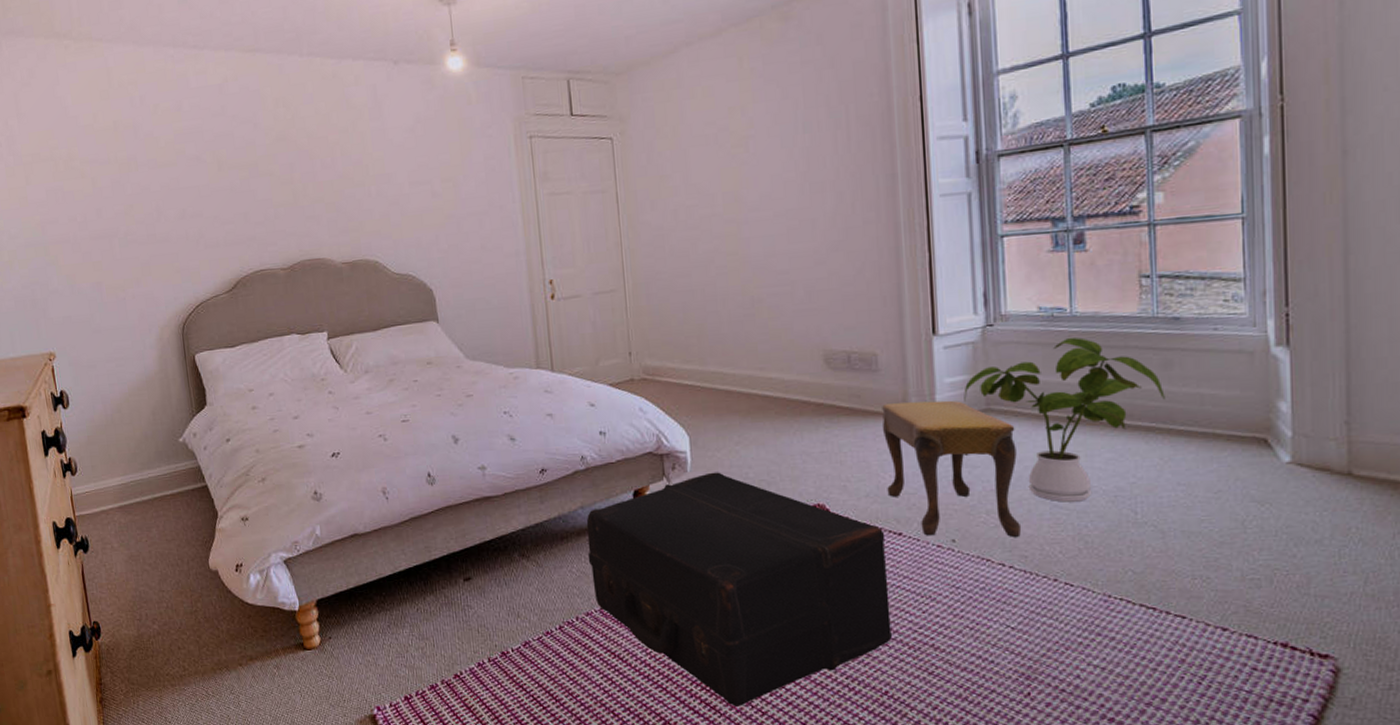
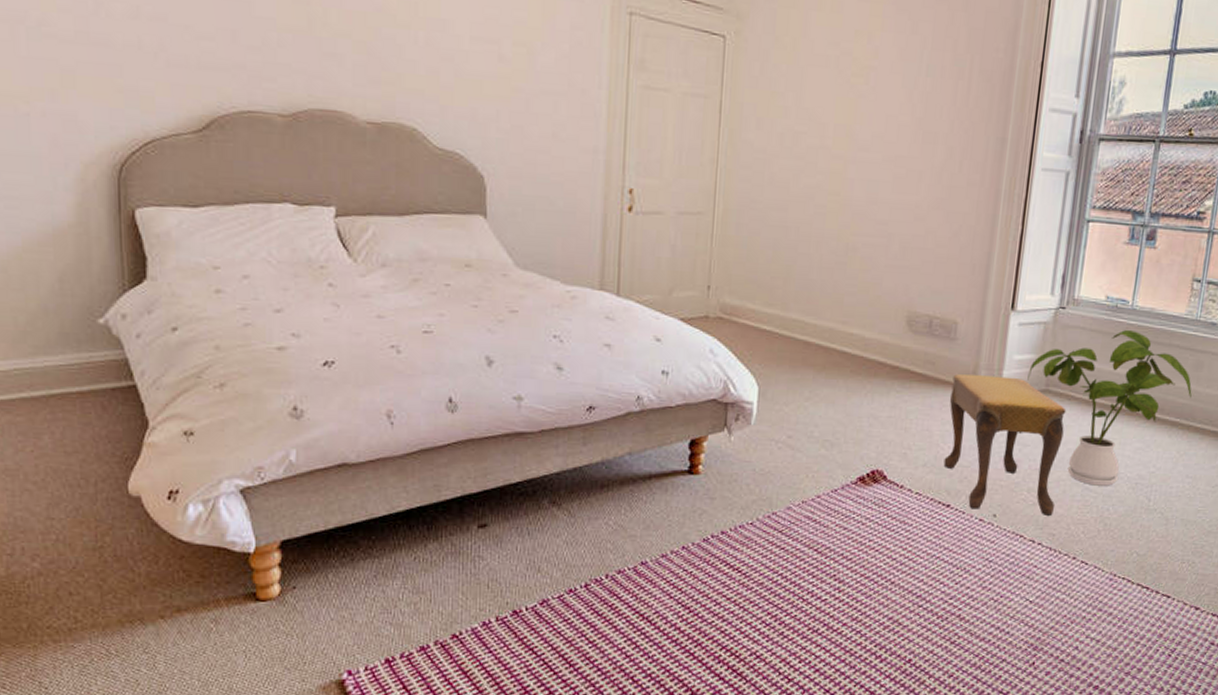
suitcase: present [586,472,892,706] -> none [628,427,935,673]

